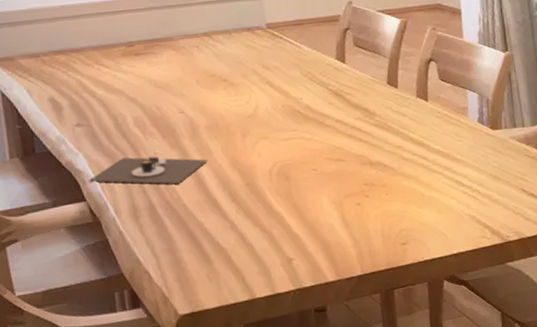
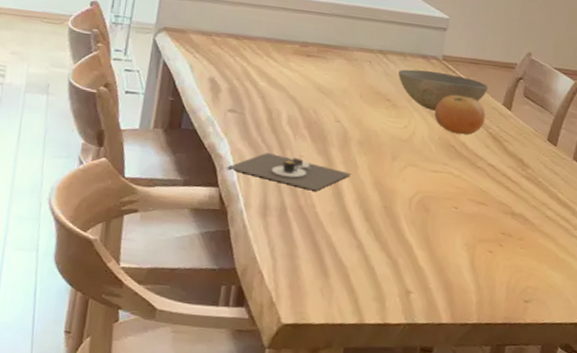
bowl: none [227,40,318,81] -> present [398,69,488,111]
fruit: none [271,58,323,99] -> present [434,94,486,136]

